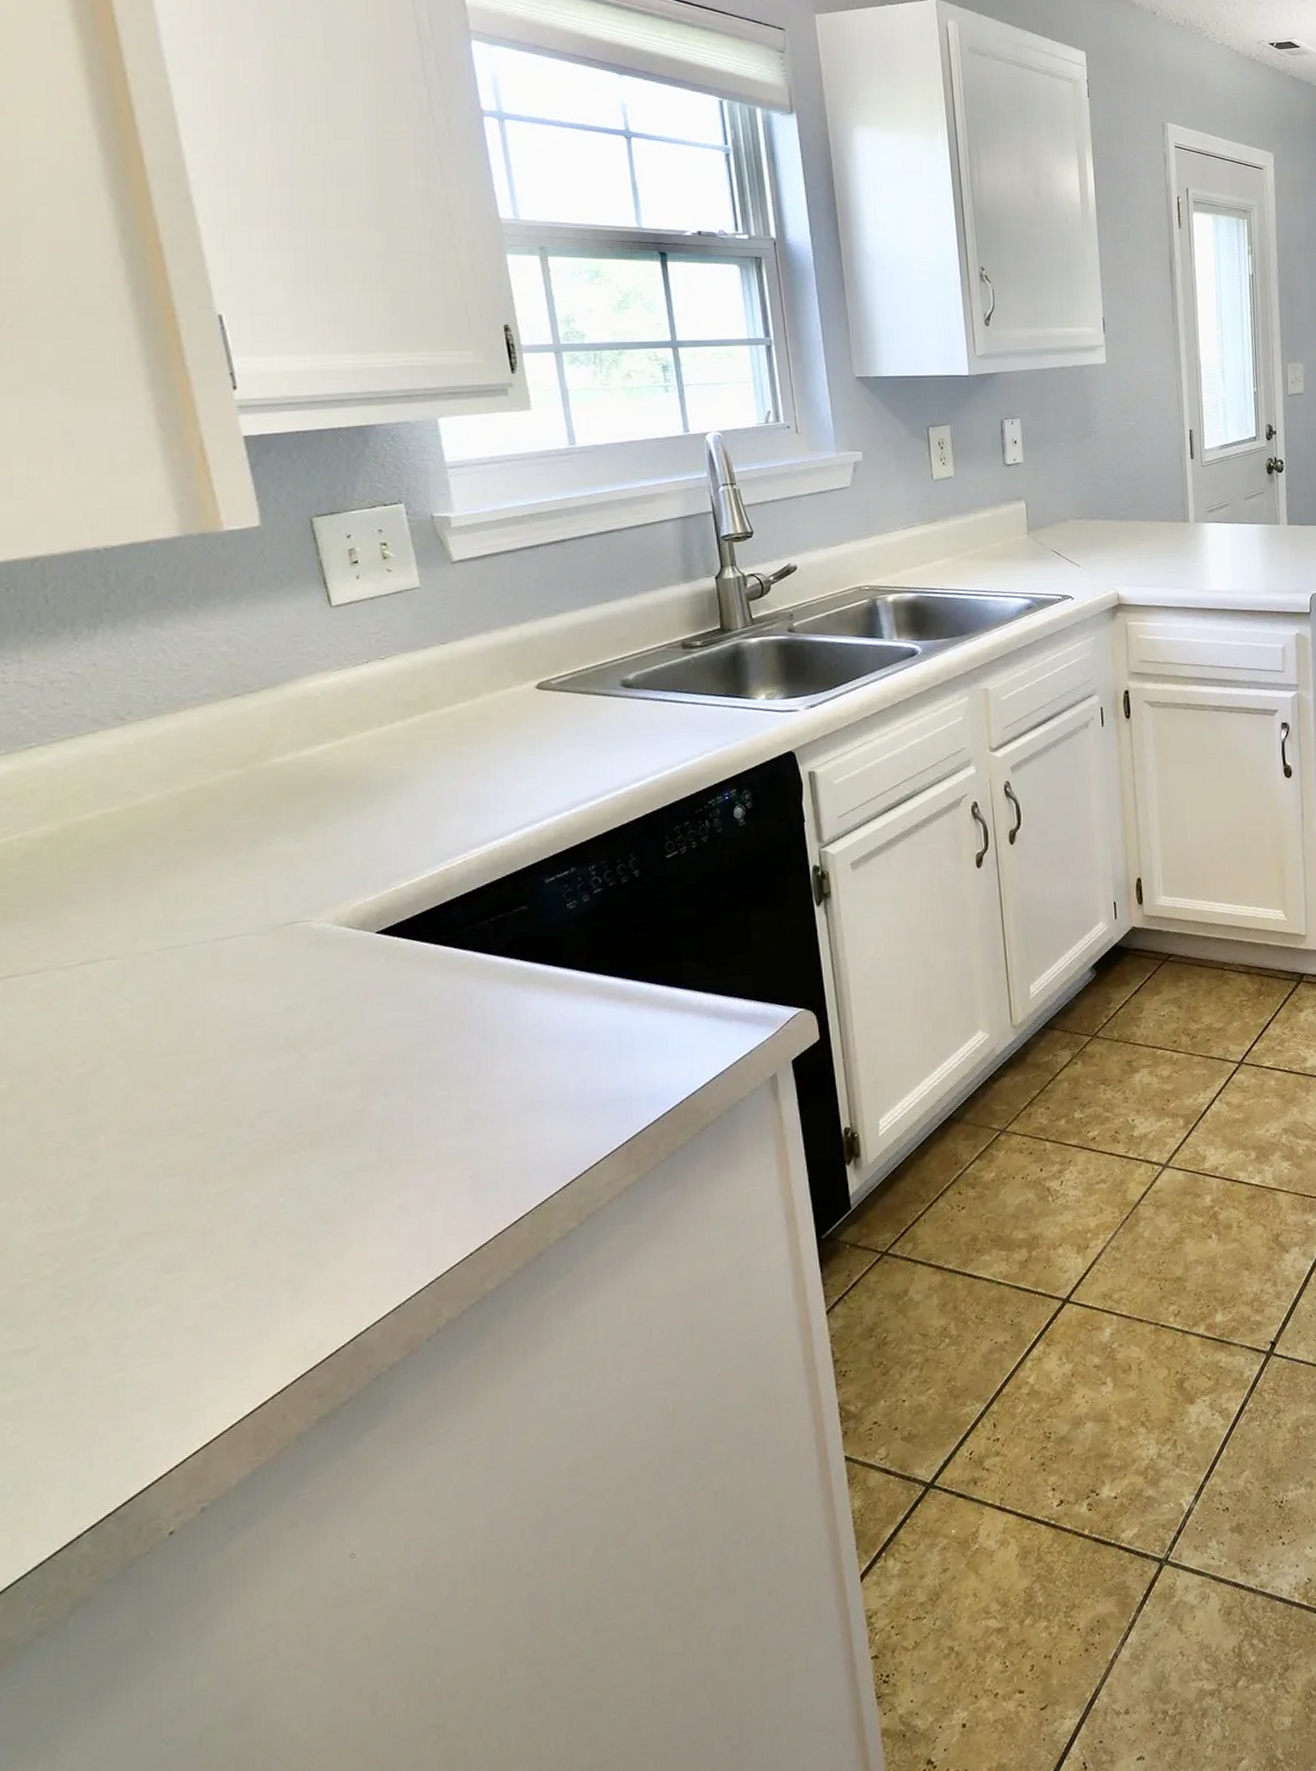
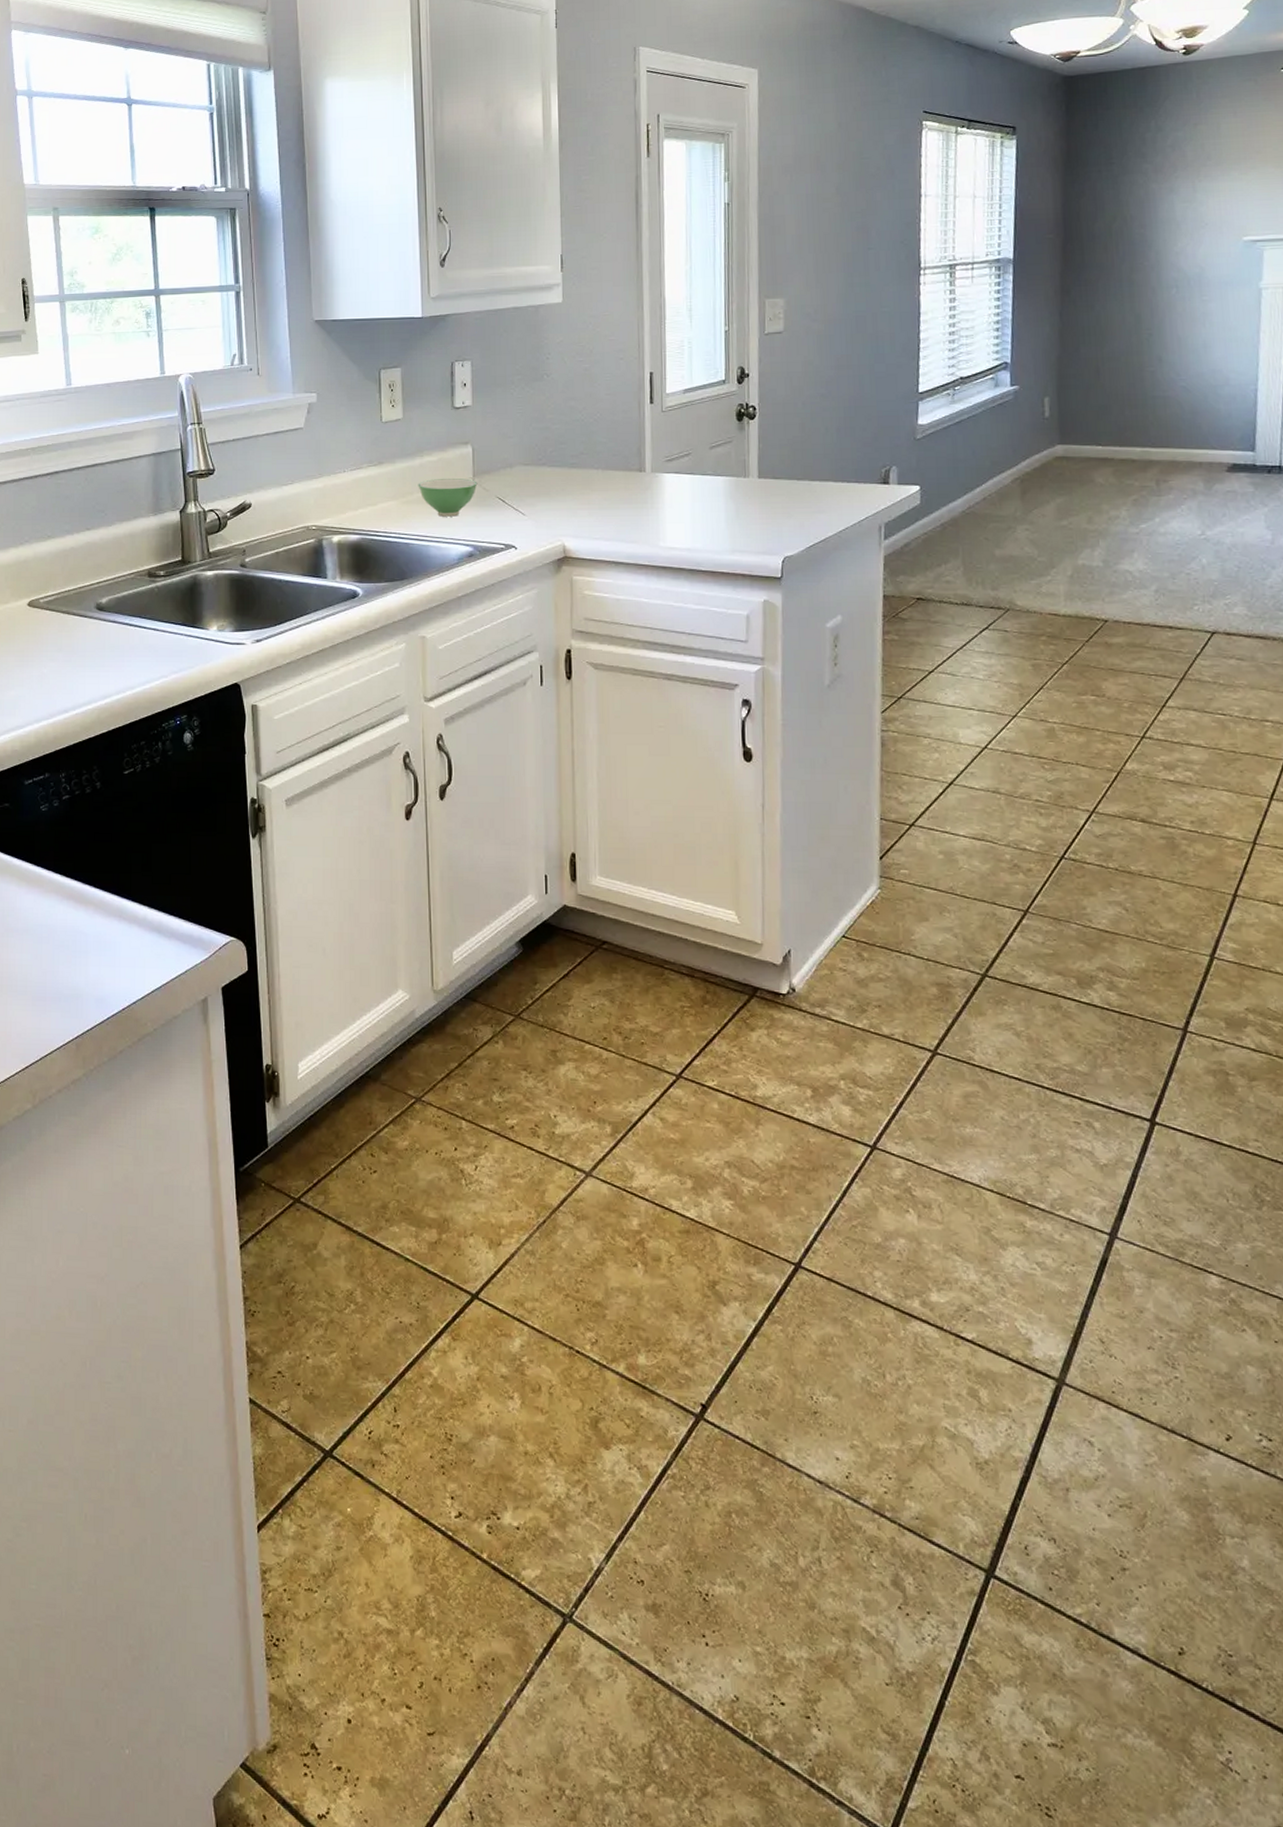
bowl: none [973,533,1033,572] -> present [418,477,478,517]

